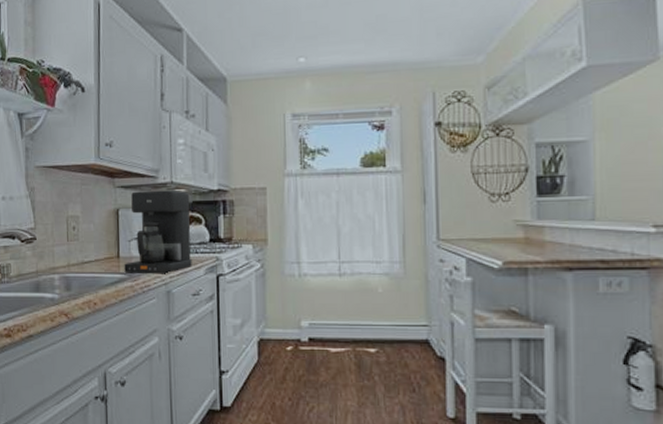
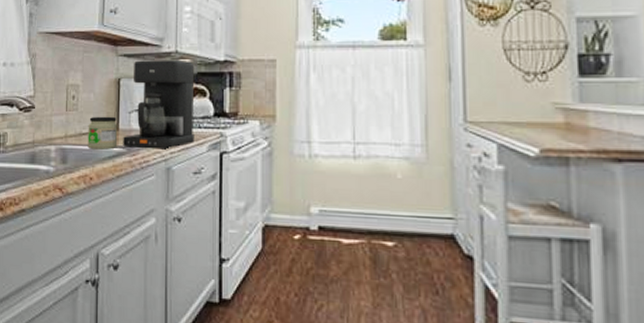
jar: none [89,245,119,276] -> present [87,116,118,150]

